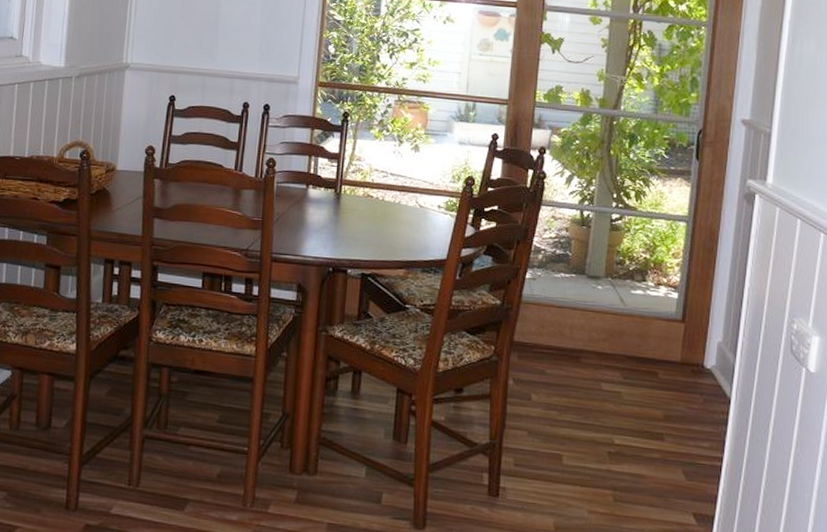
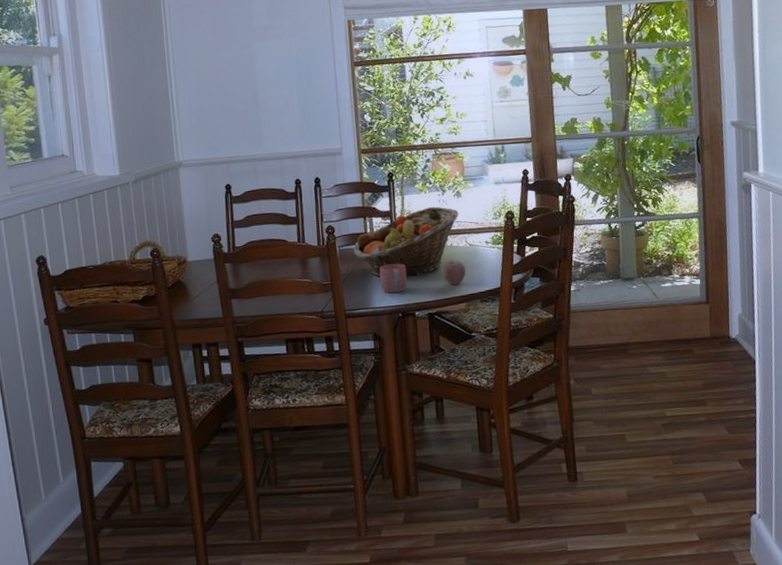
fruit basket: none [292,157,414,230] -> present [353,206,459,277]
mug: none [315,211,346,245] -> present [379,263,408,294]
apple: none [383,219,411,247] -> present [441,260,466,285]

